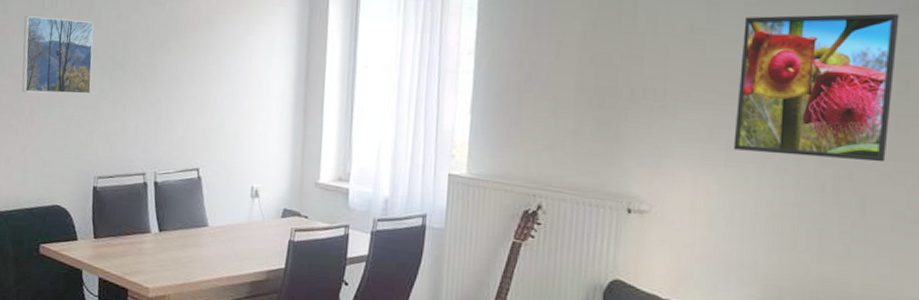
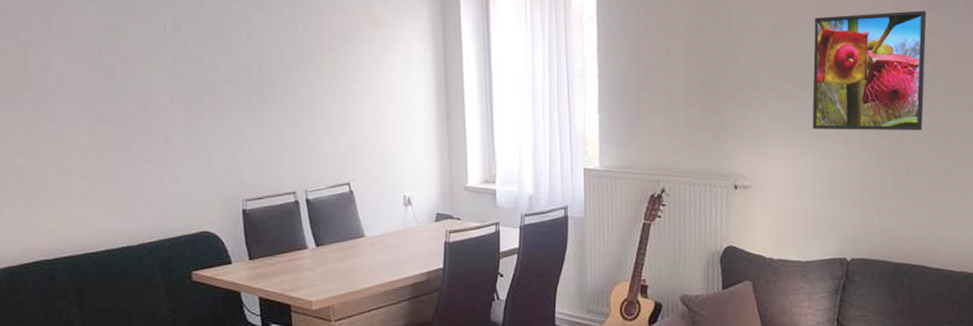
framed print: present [22,16,94,95] -> none [145,42,229,120]

